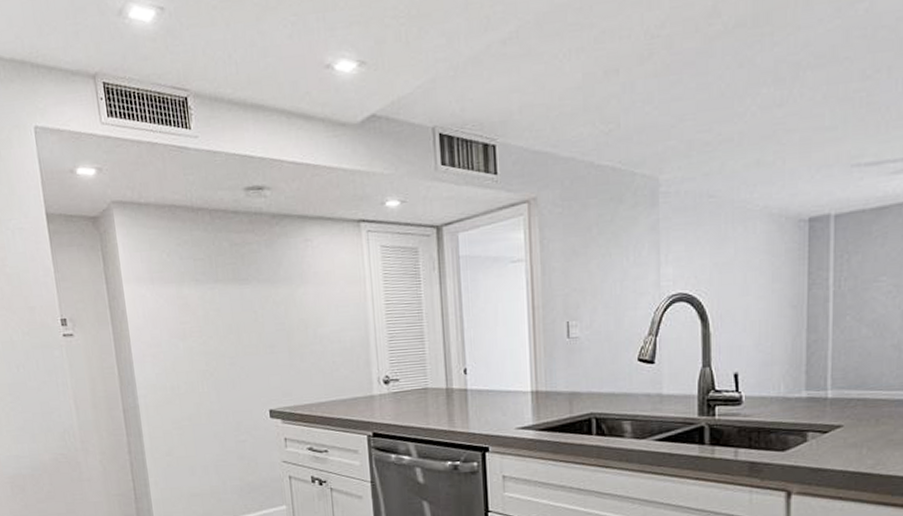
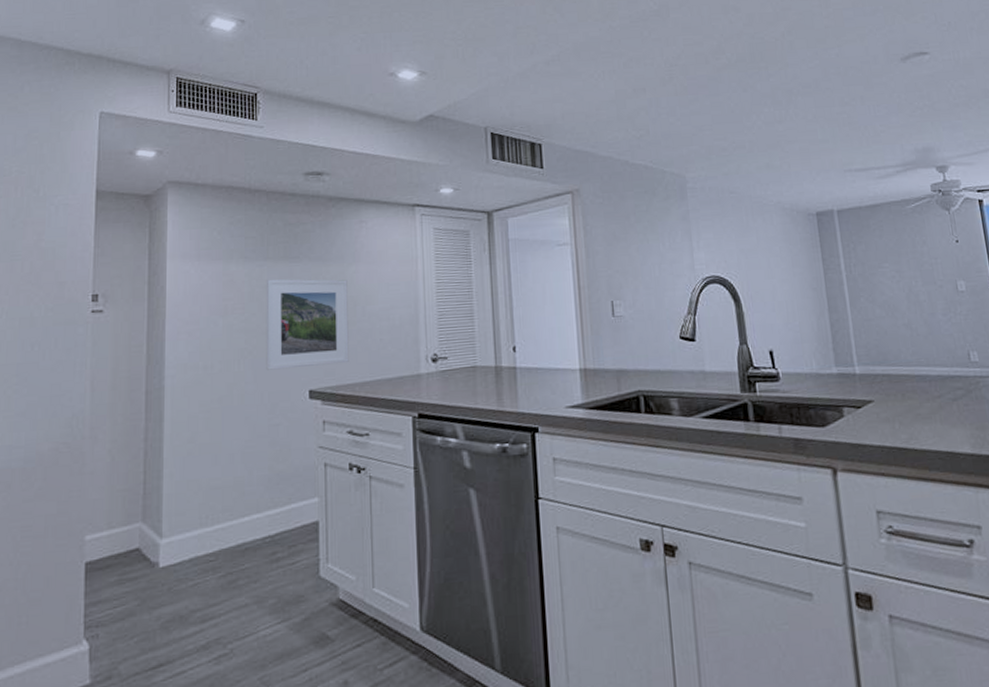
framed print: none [219,301,305,391] -> present [266,279,349,370]

